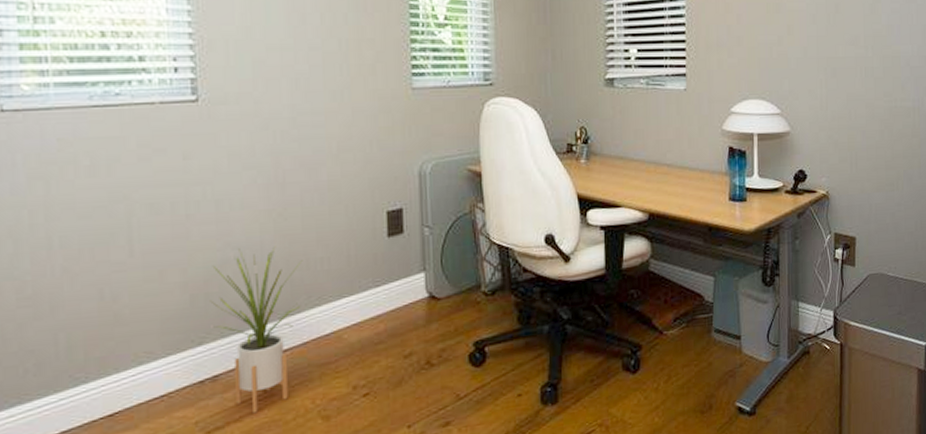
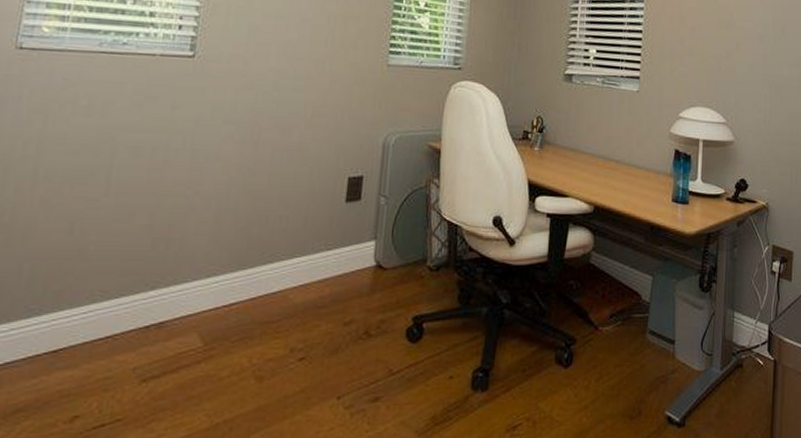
house plant: present [210,246,303,414] -> none [168,198,263,366]

